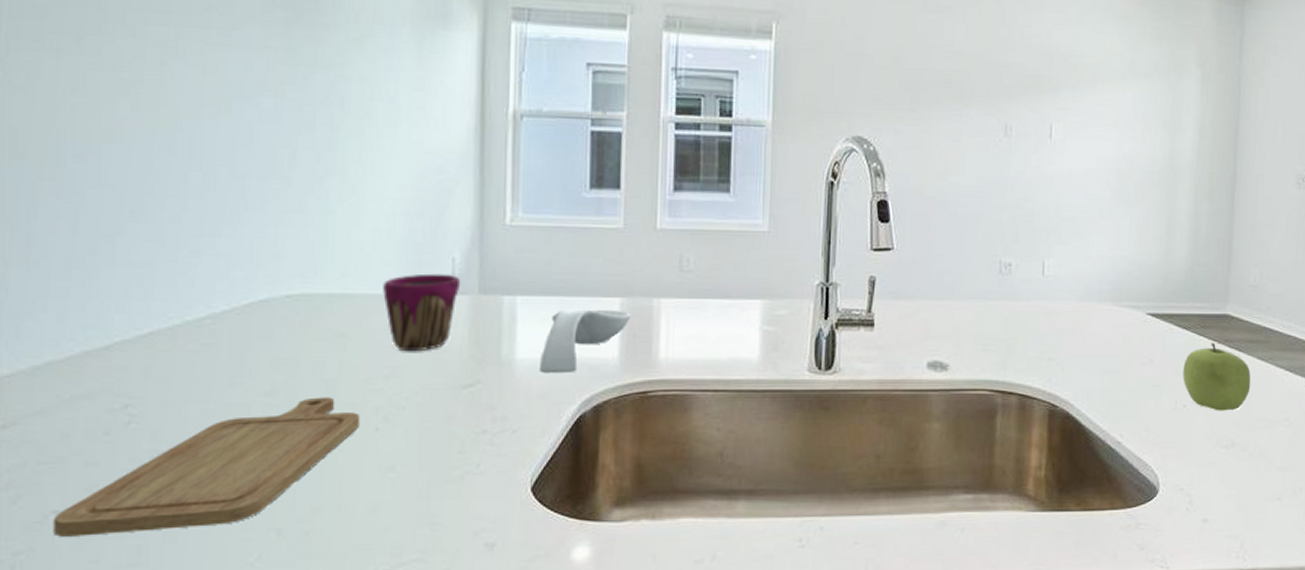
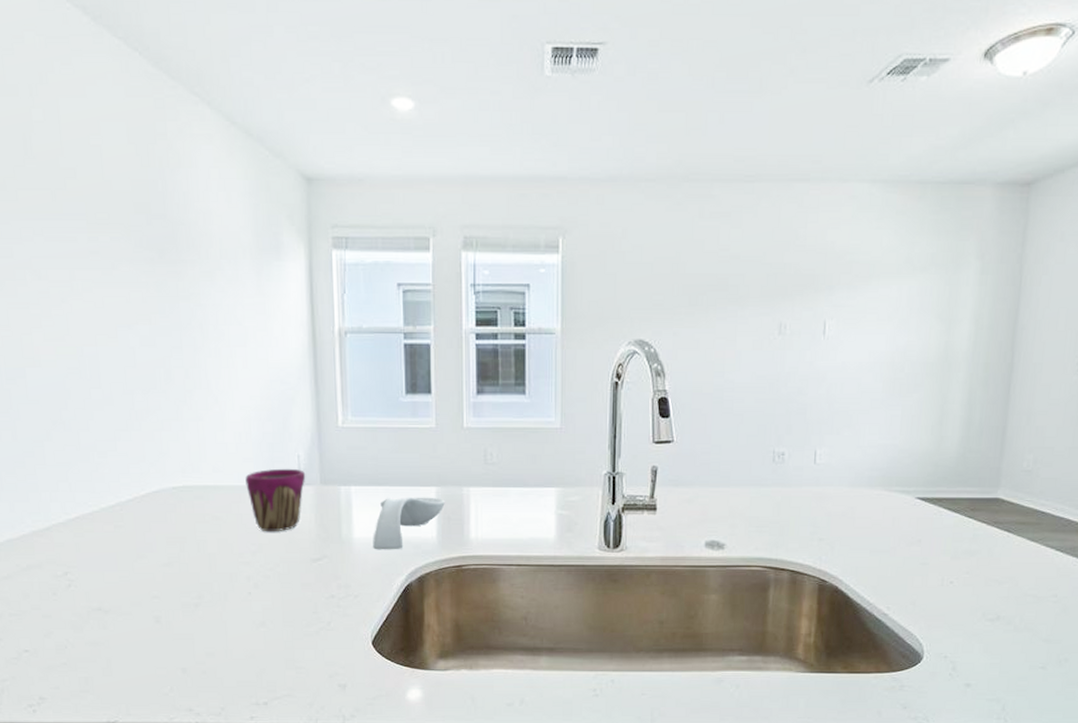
chopping board: present [53,397,361,537] -> none [25,568,237,669]
fruit: present [1183,343,1251,411] -> none [950,525,1020,588]

